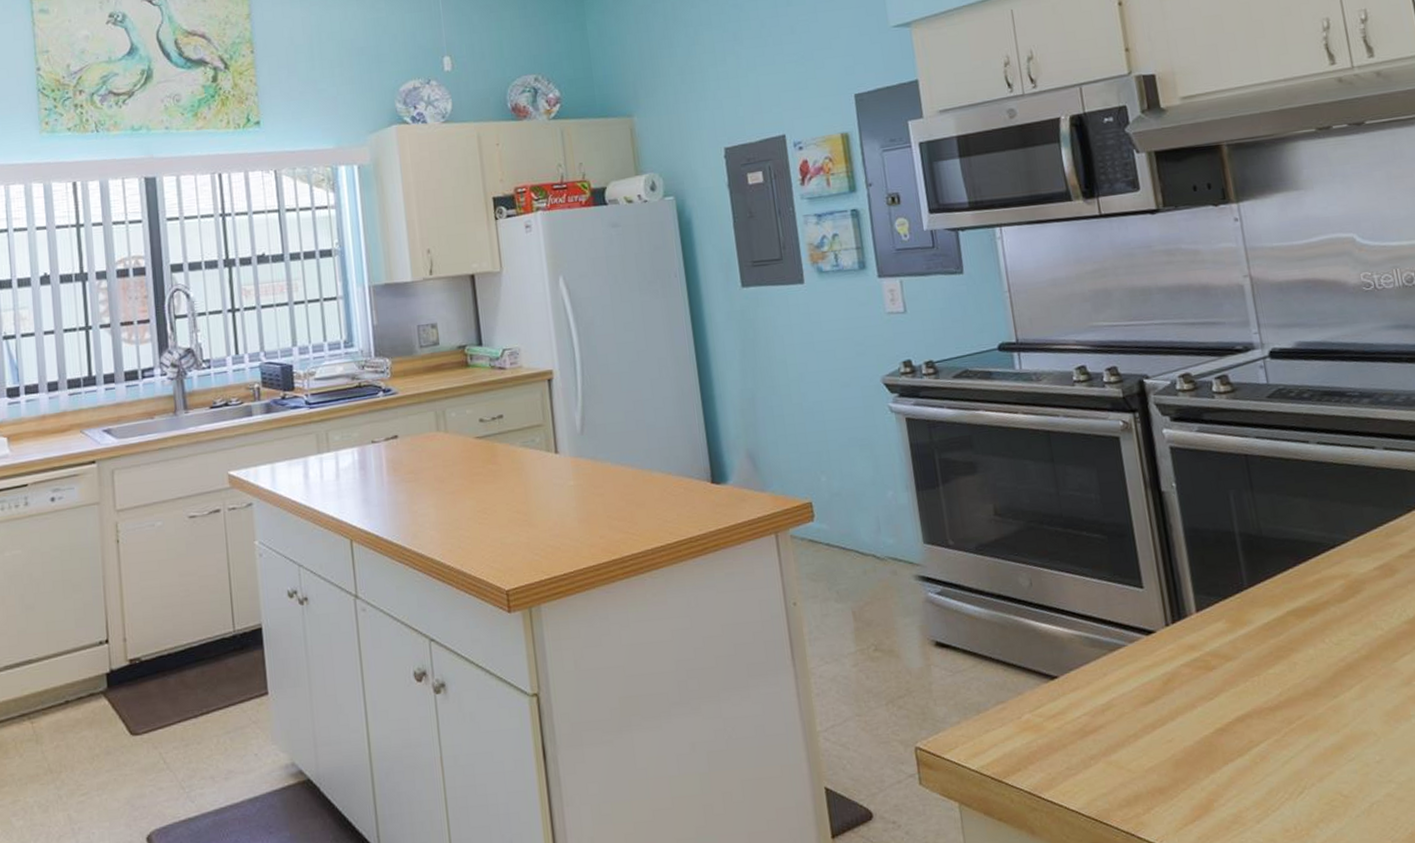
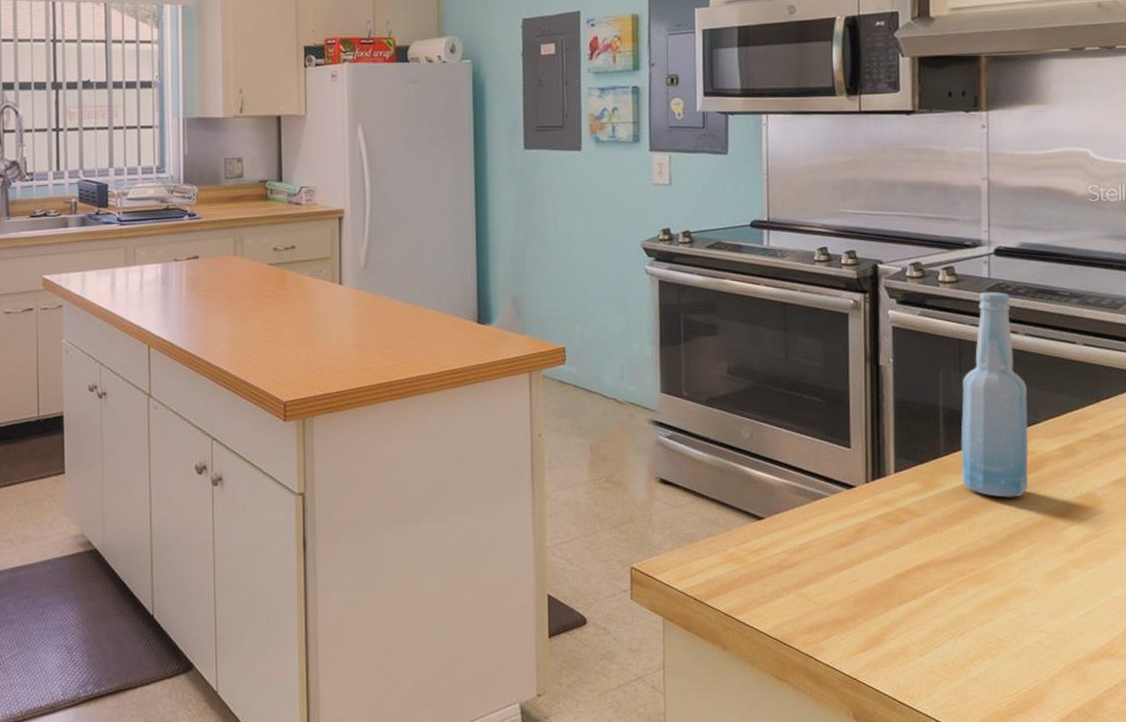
bottle: none [1256,398,1348,630] -> present [961,292,1029,498]

